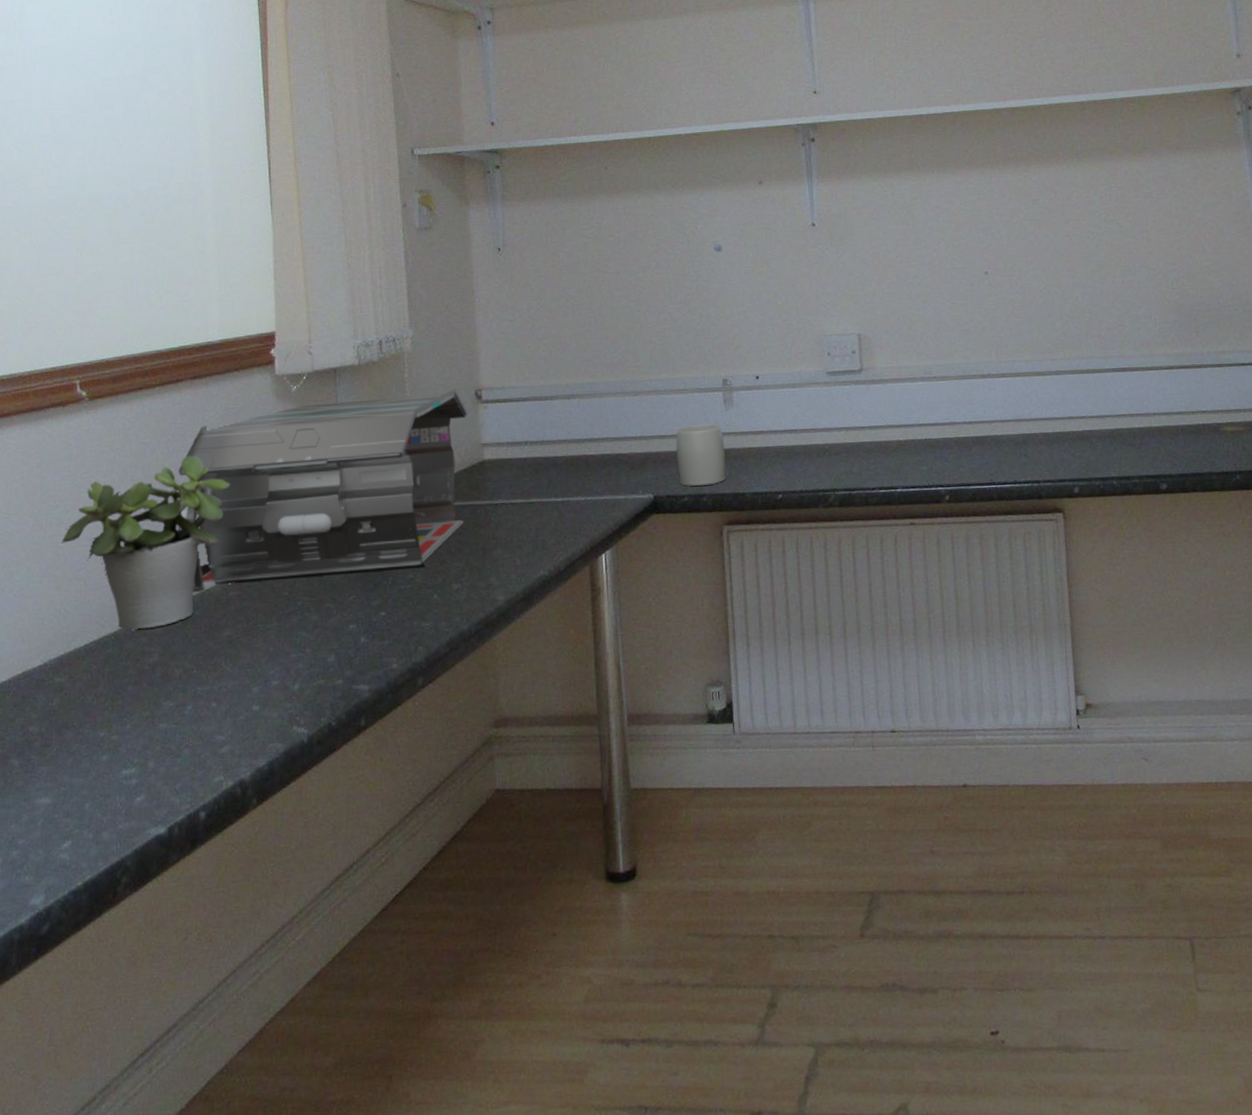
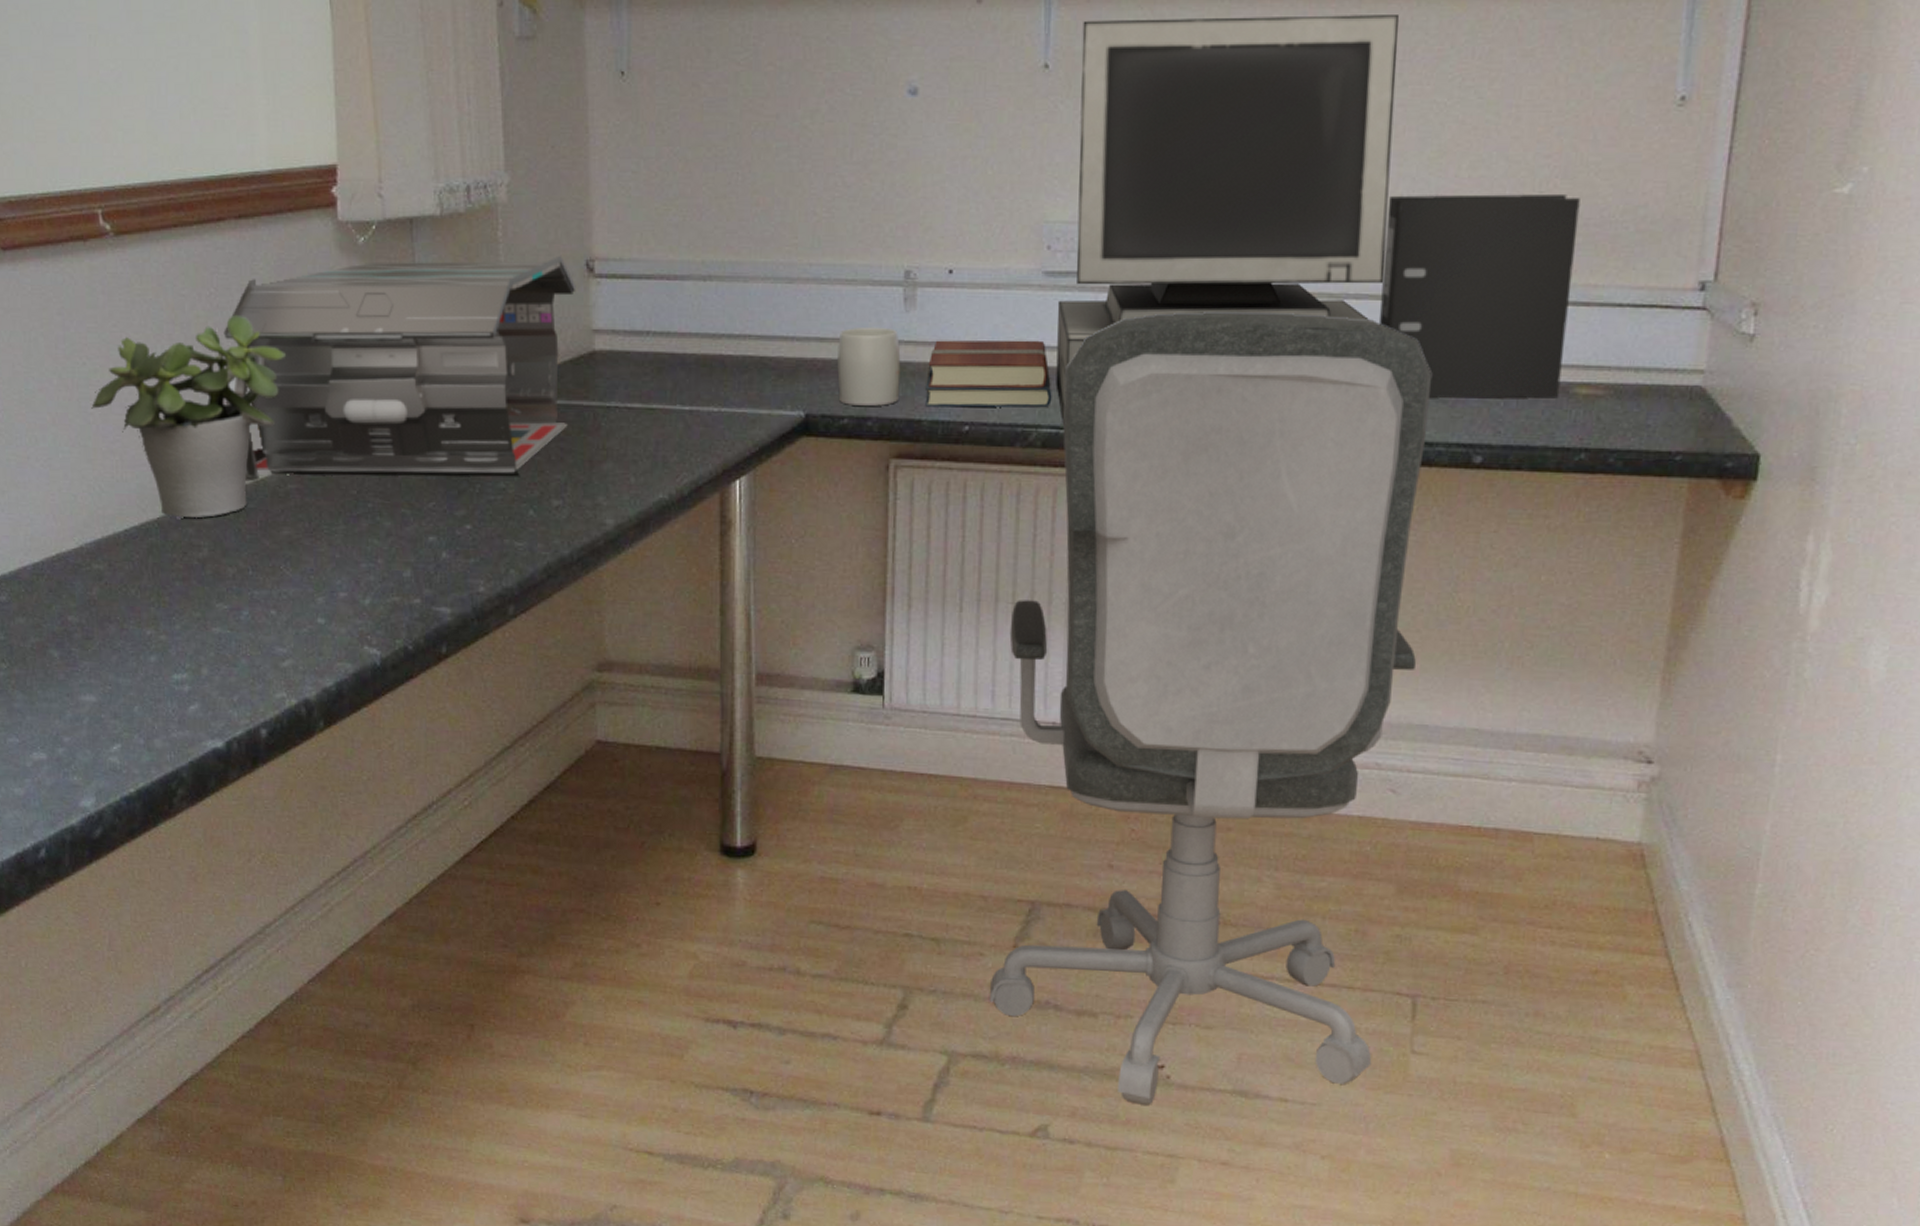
books: none [746,424,843,482] -> present [925,340,1052,408]
office chair: none [829,388,1167,1072] -> present [989,311,1431,1105]
computer: none [836,175,1074,489] -> present [1056,15,1400,427]
binder: none [1068,288,1213,443] -> present [1378,193,1580,399]

